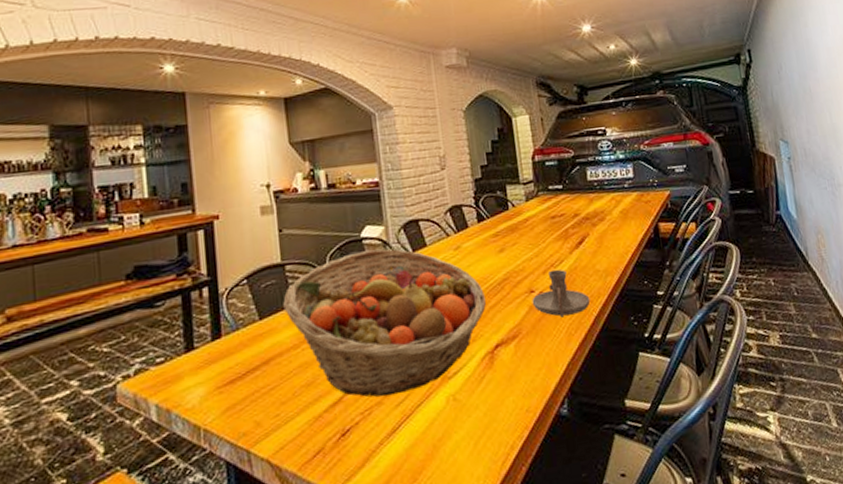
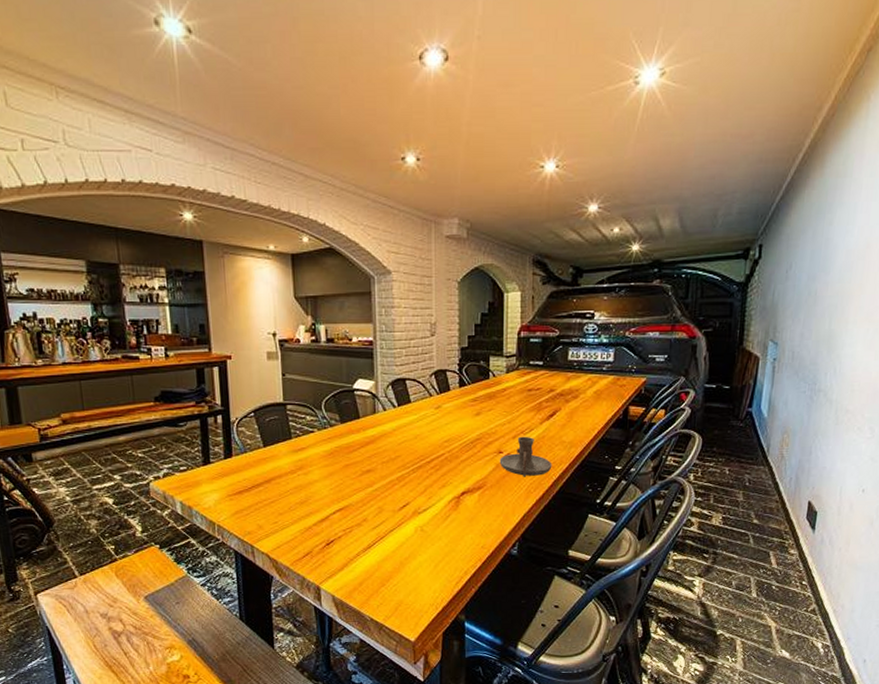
fruit basket: present [283,249,486,397] -> none [284,401,458,520]

